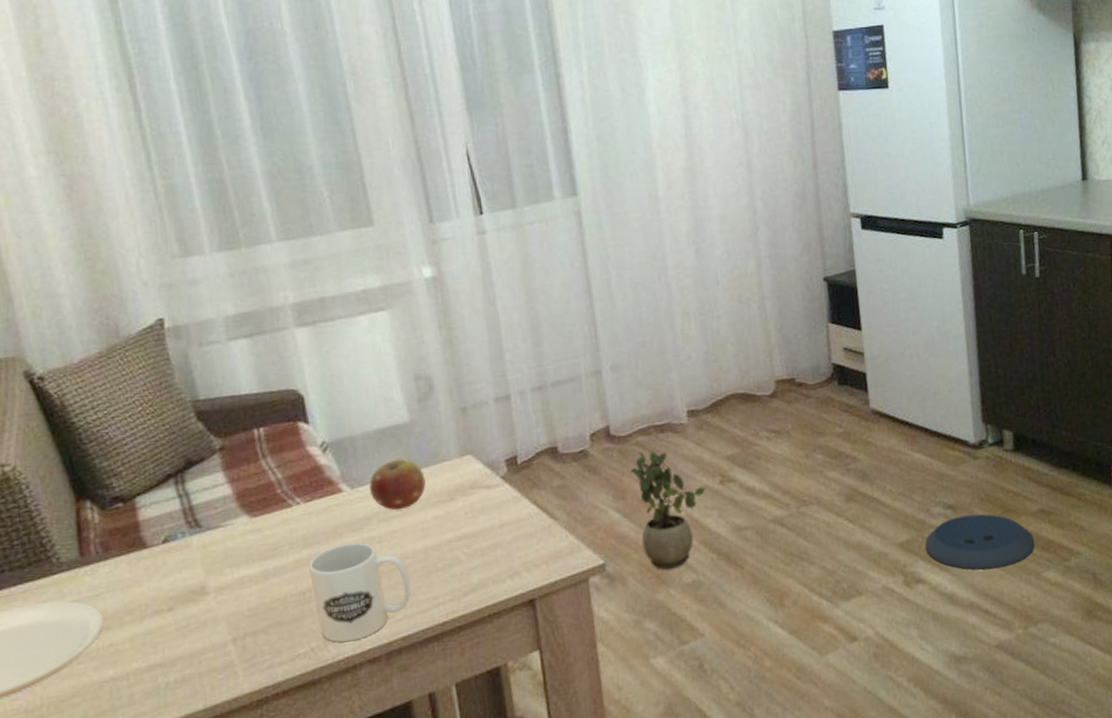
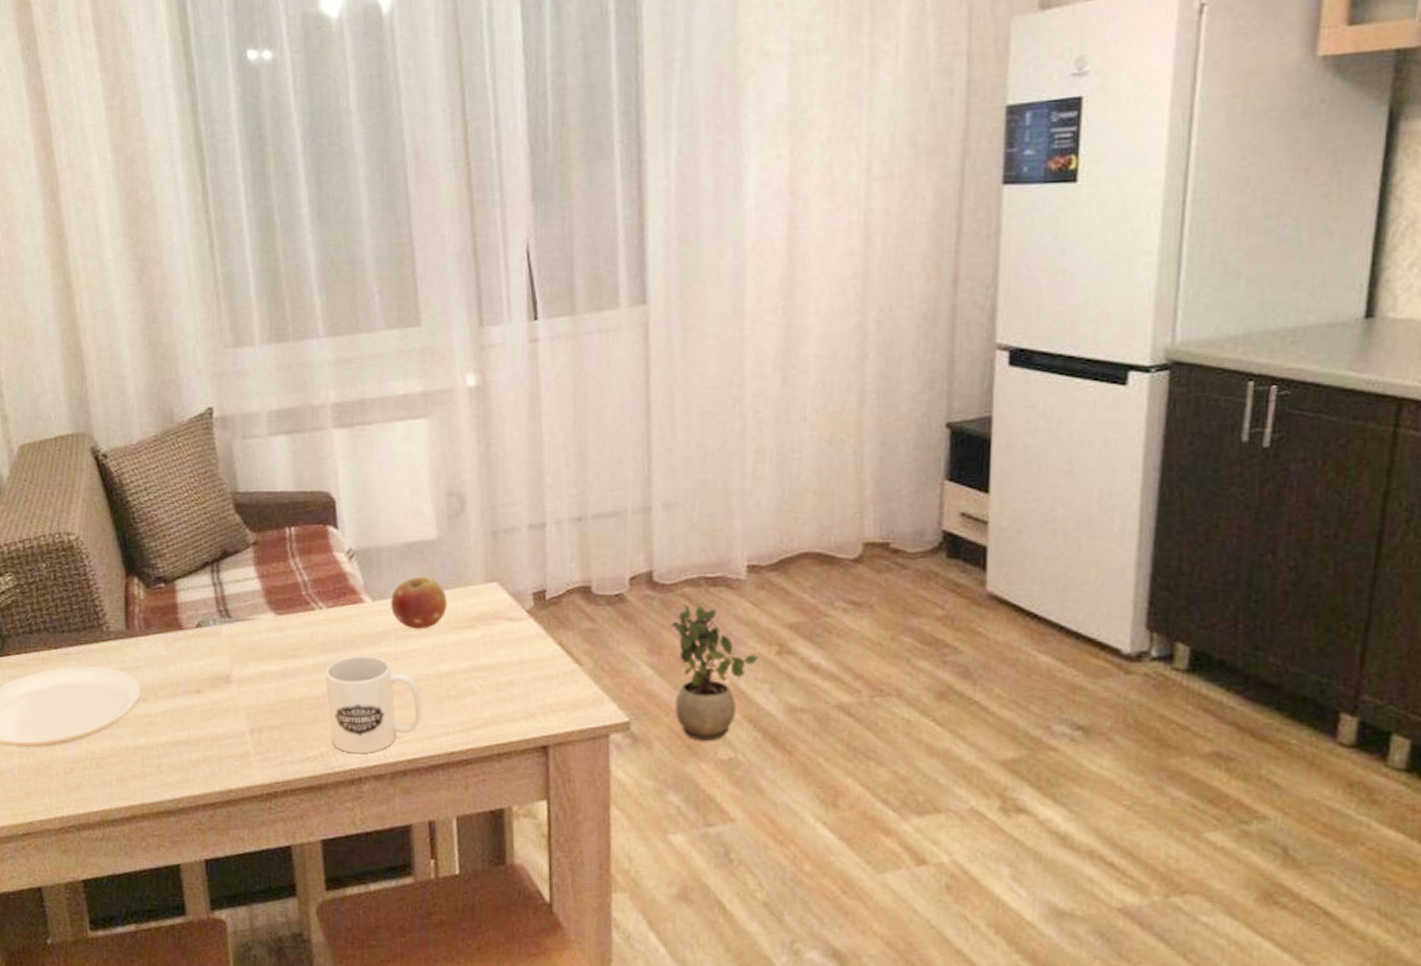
robot vacuum: present [925,514,1035,570] -> none [1038,741,1199,815]

